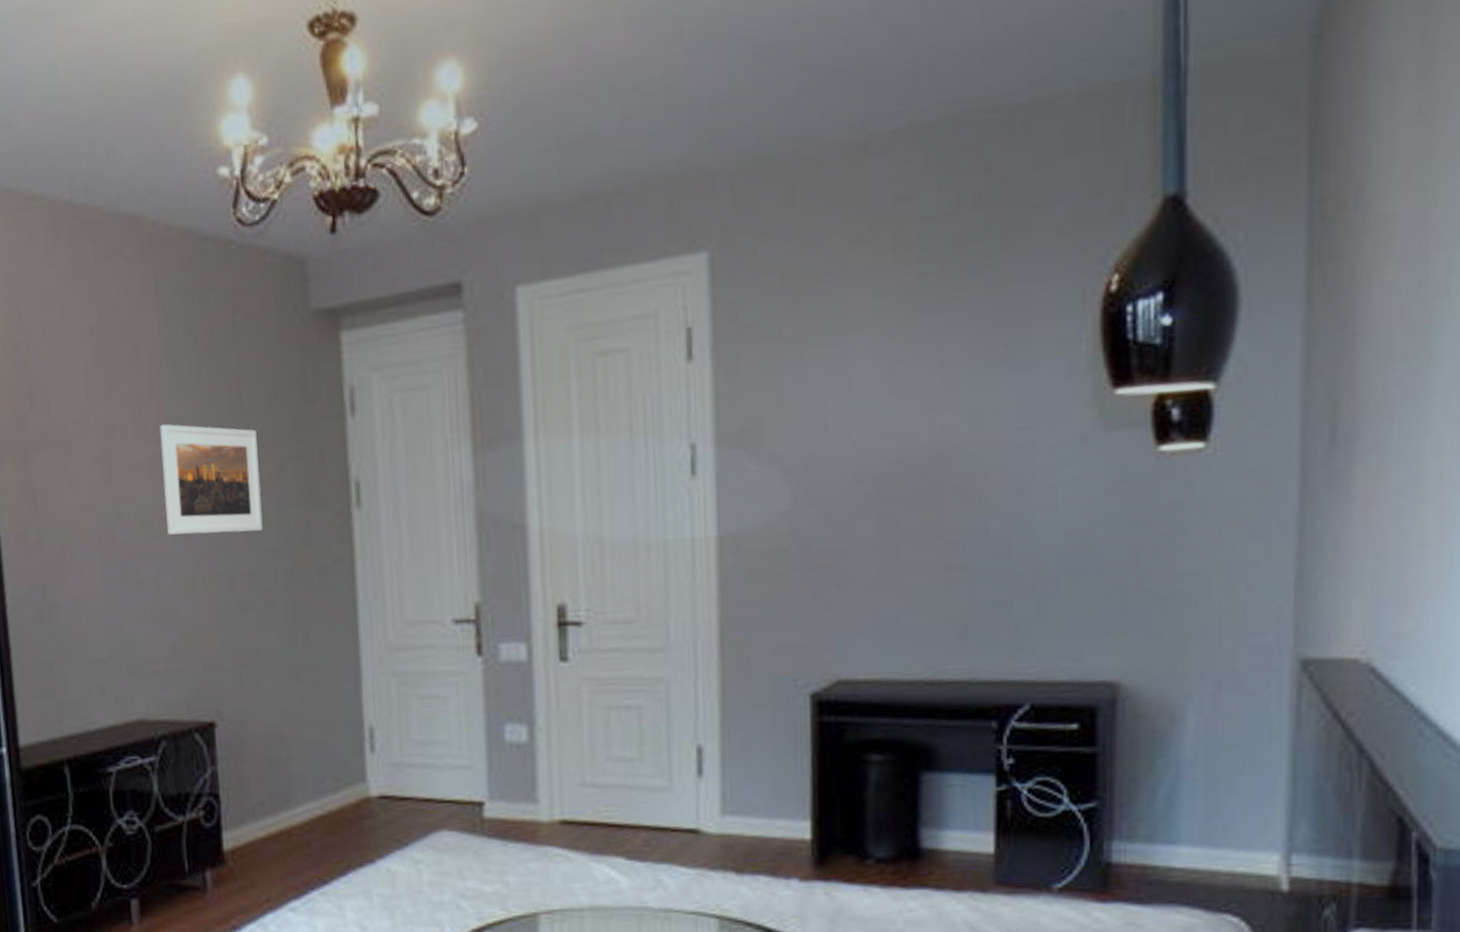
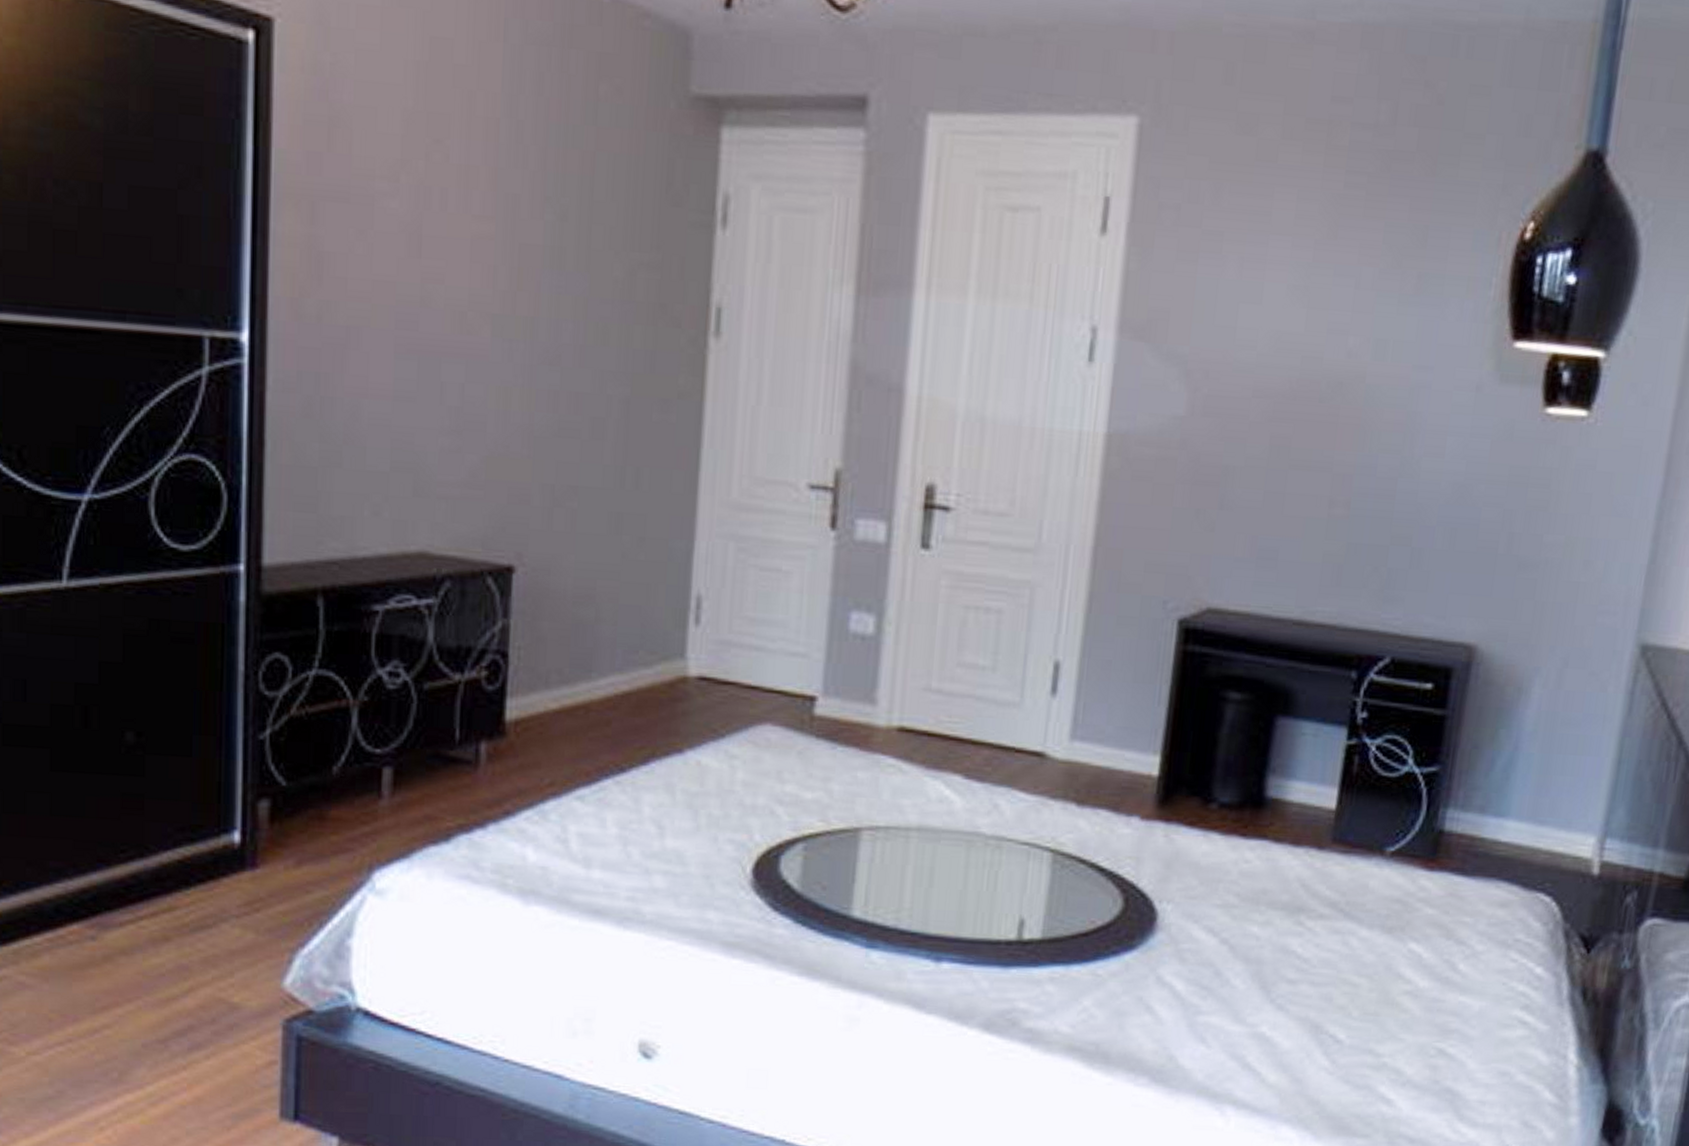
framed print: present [159,424,263,535] -> none [482,198,607,347]

